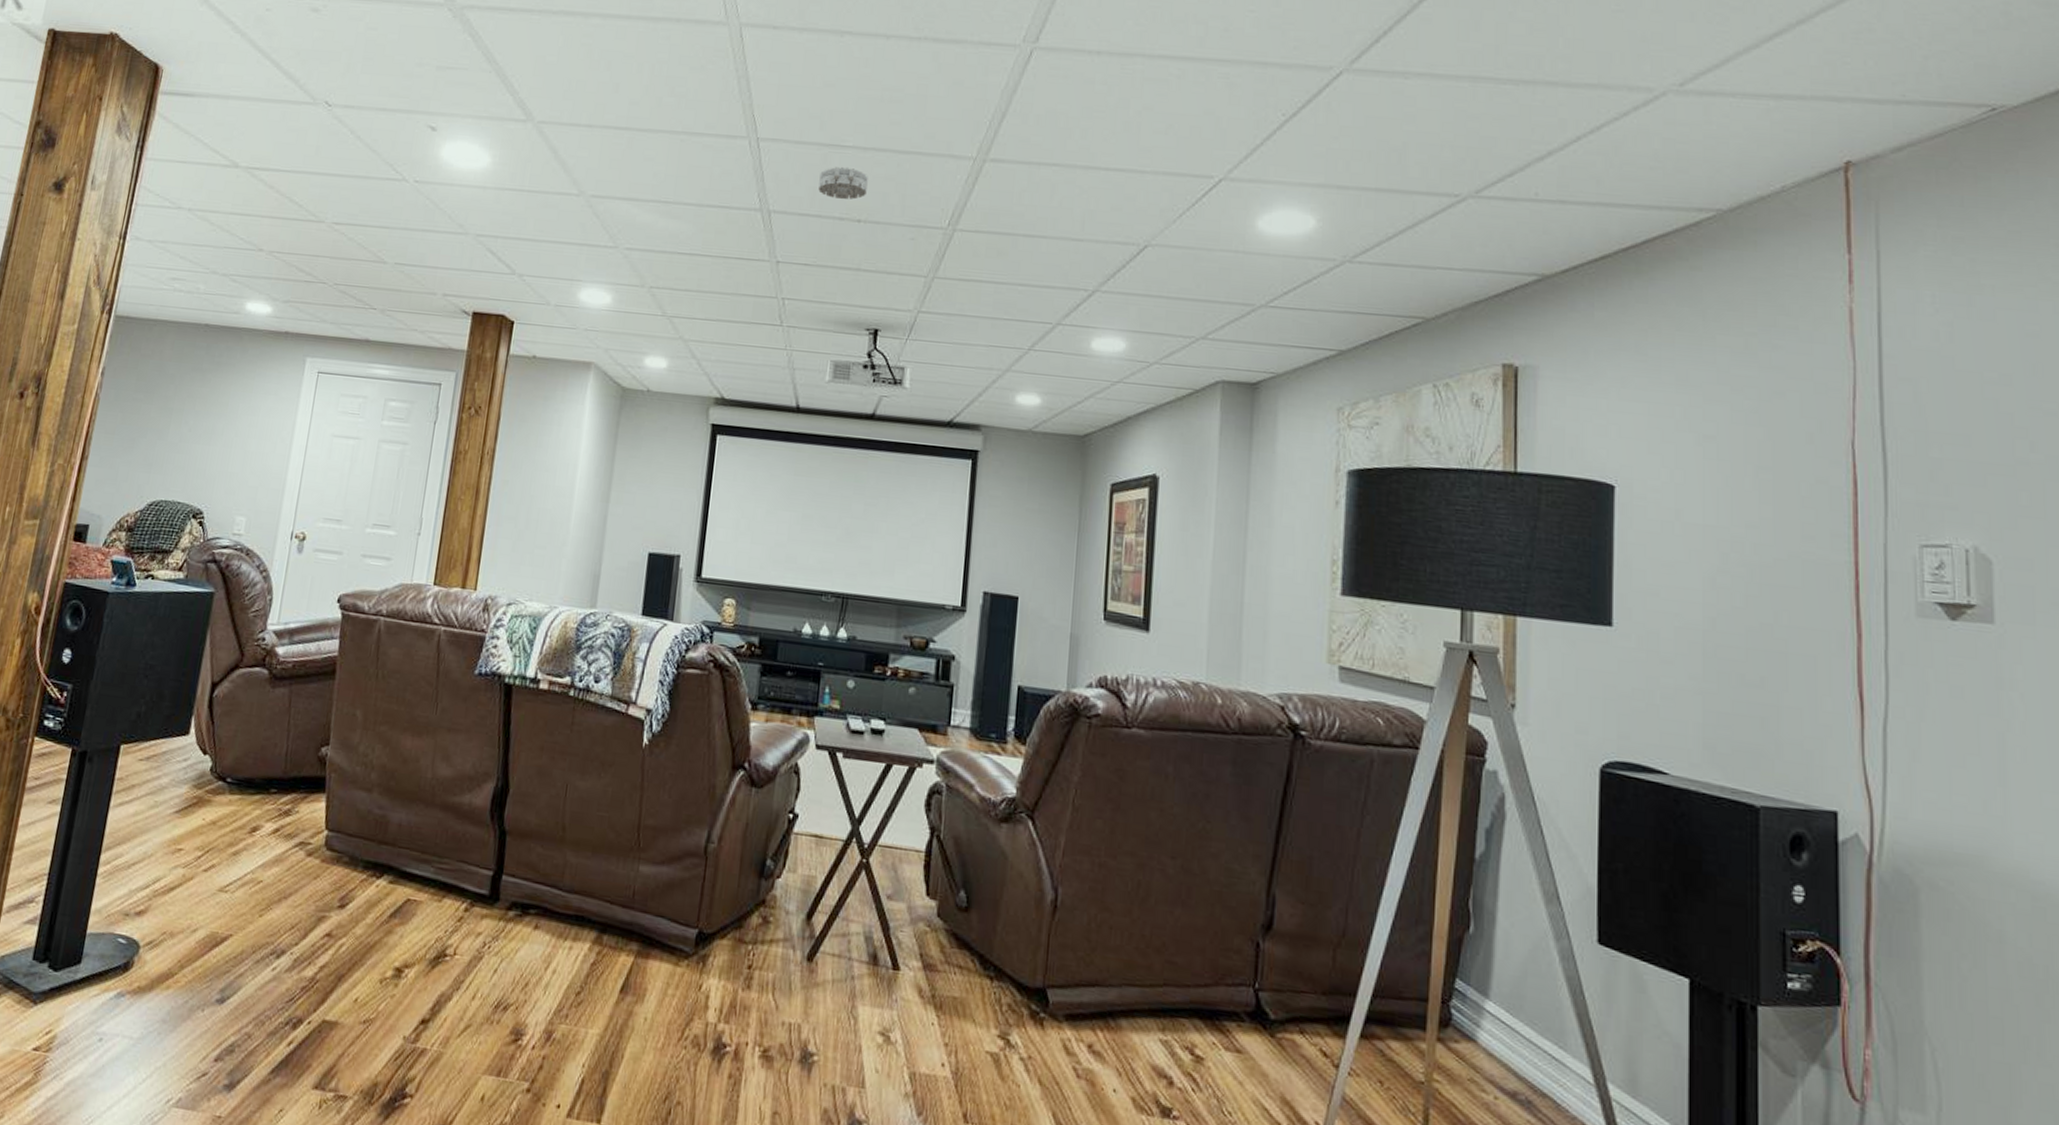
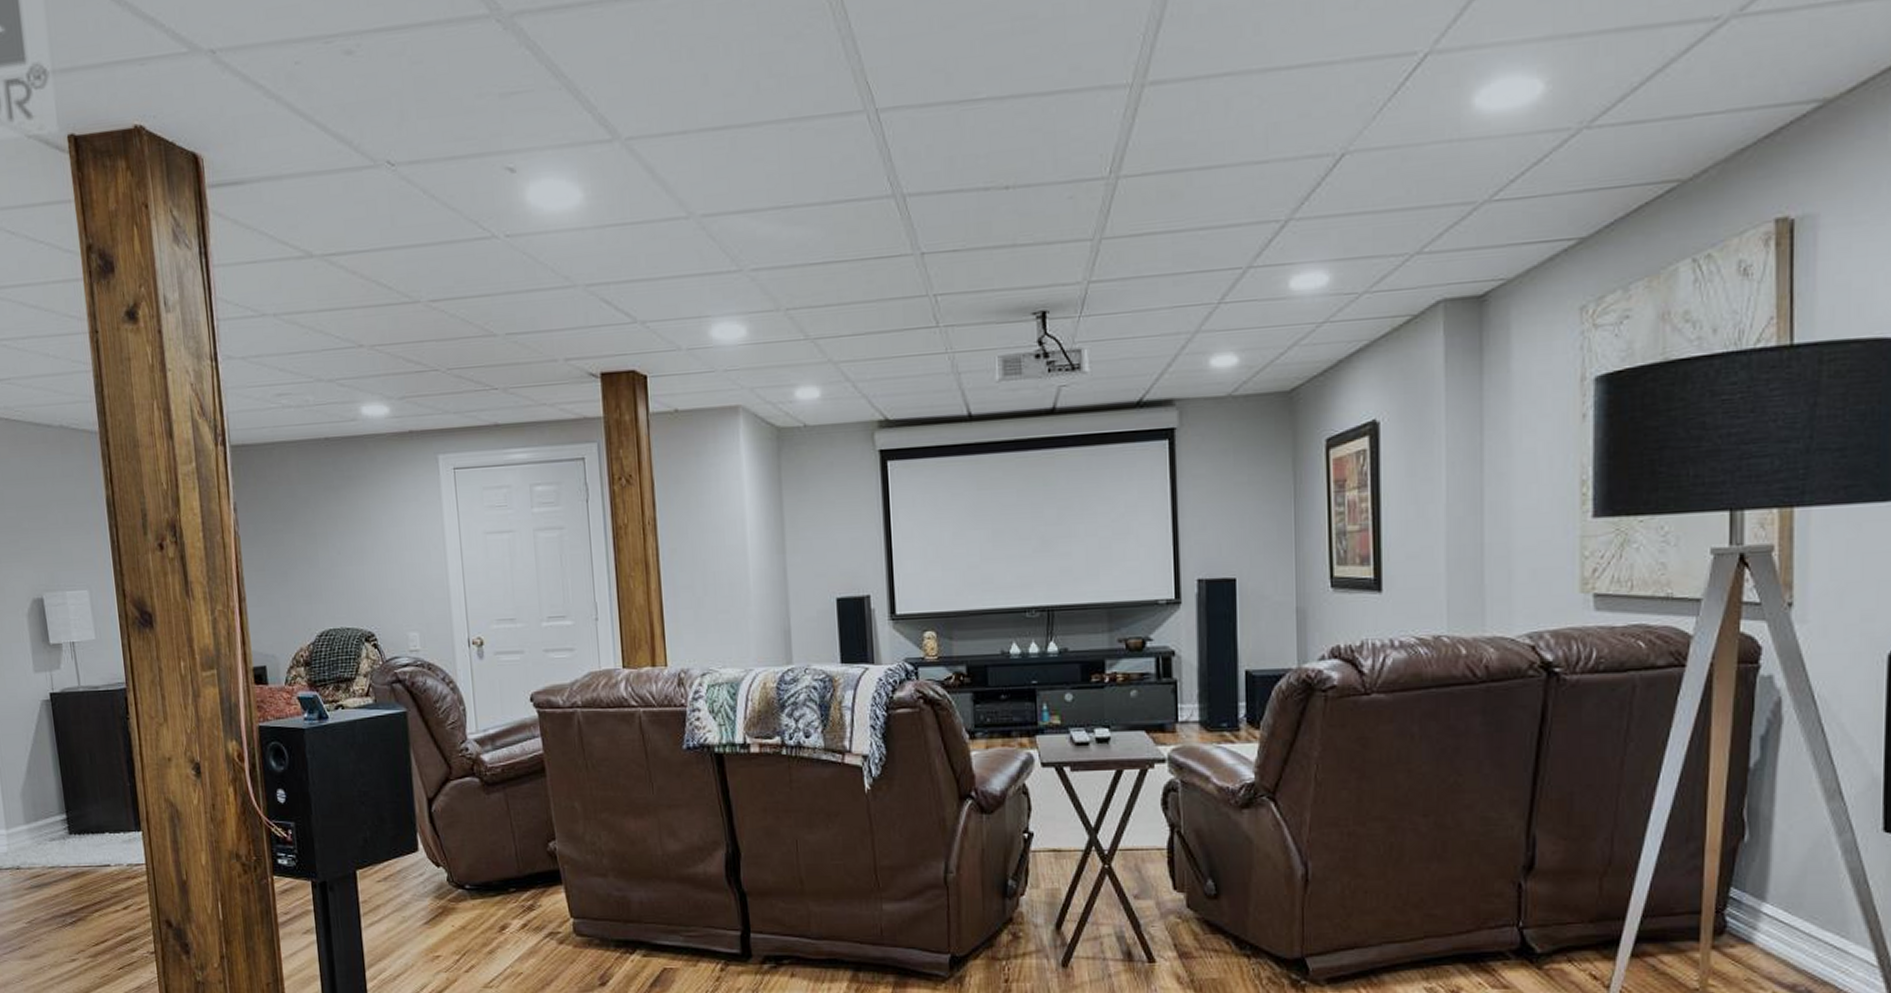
smoke detector: present [818,167,868,200] -> none [954,124,1011,166]

